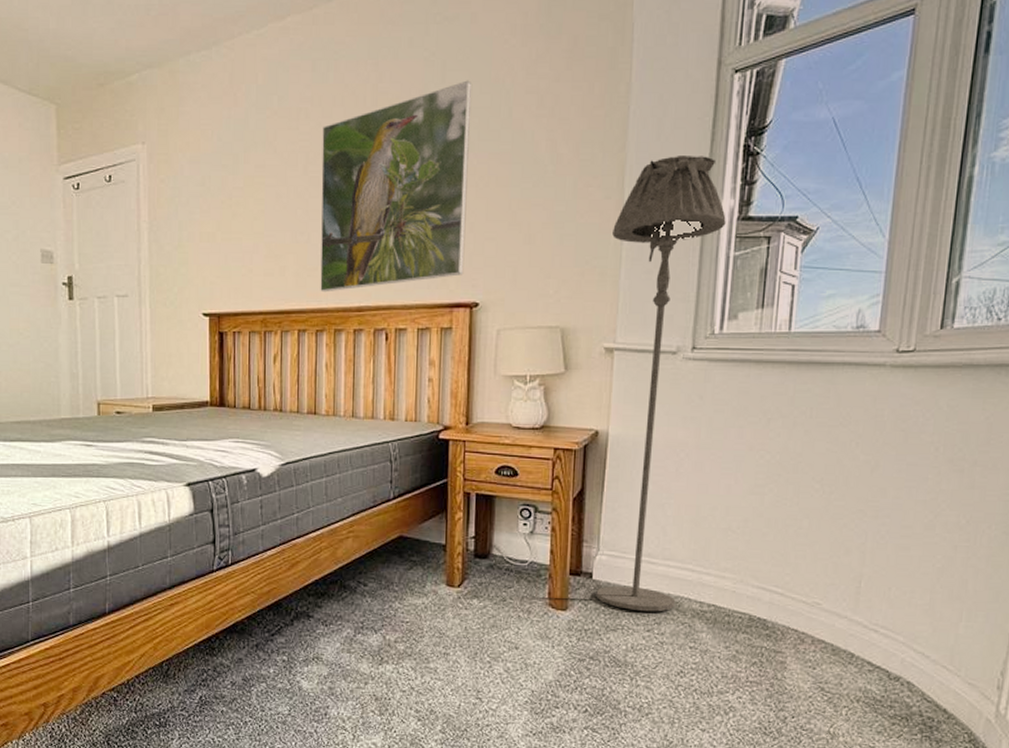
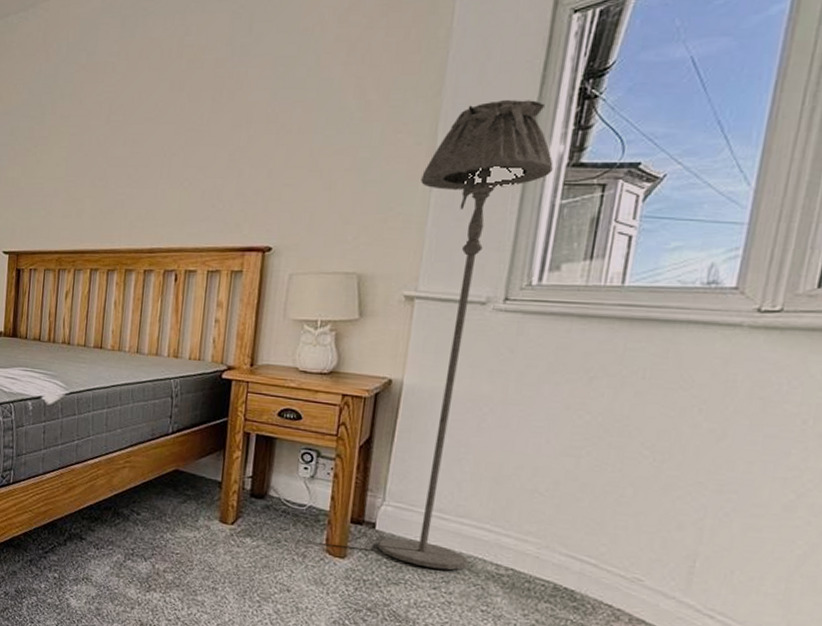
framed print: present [320,80,473,292] -> none [114,30,280,234]

